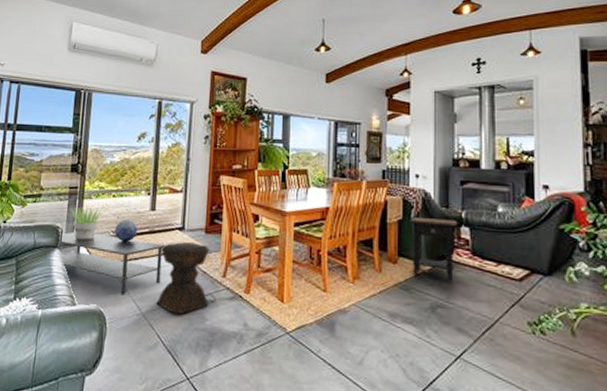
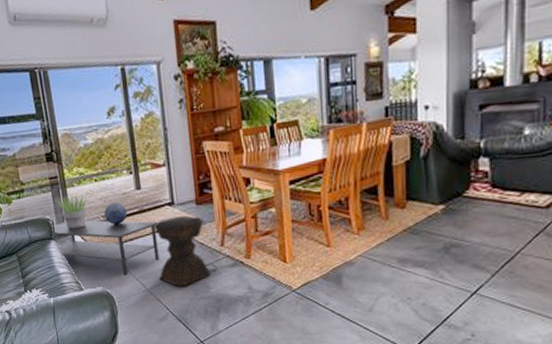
side table: present [410,217,458,282] -> none [419,151,475,219]

